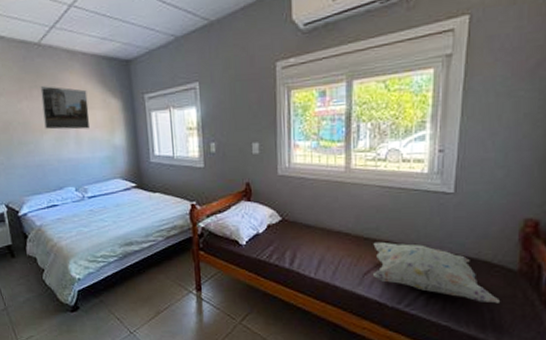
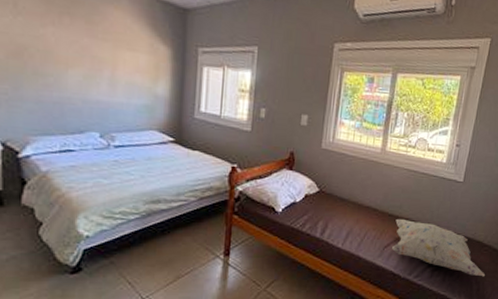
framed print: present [40,86,90,130] -> none [72,15,132,72]

